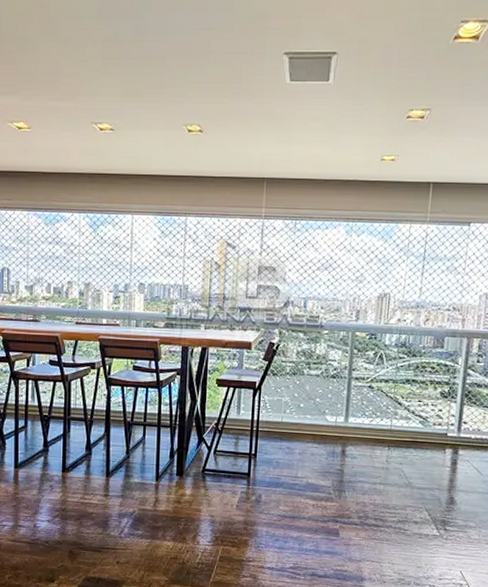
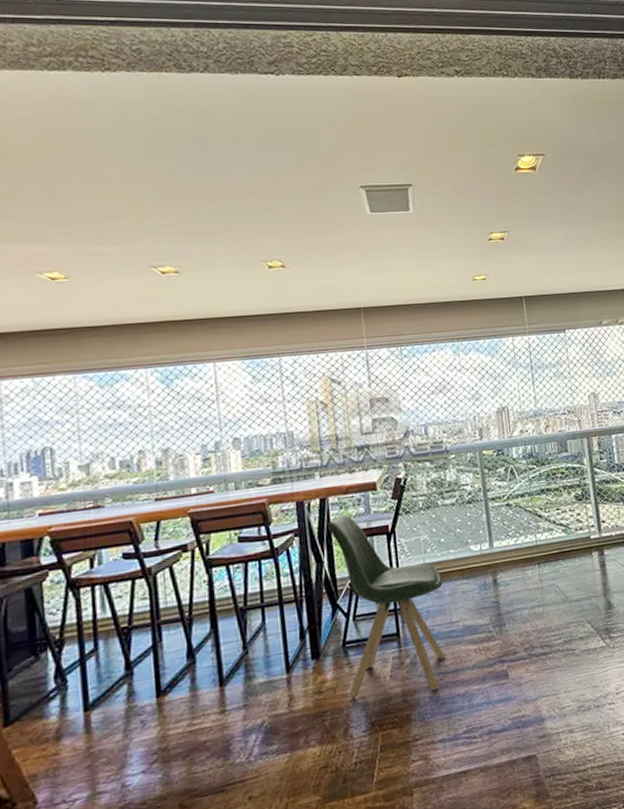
chair: none [200,364,296,528] -> present [328,513,445,700]

